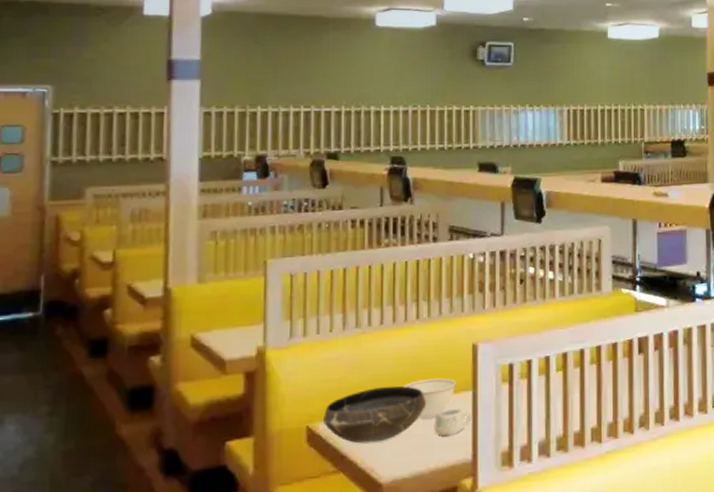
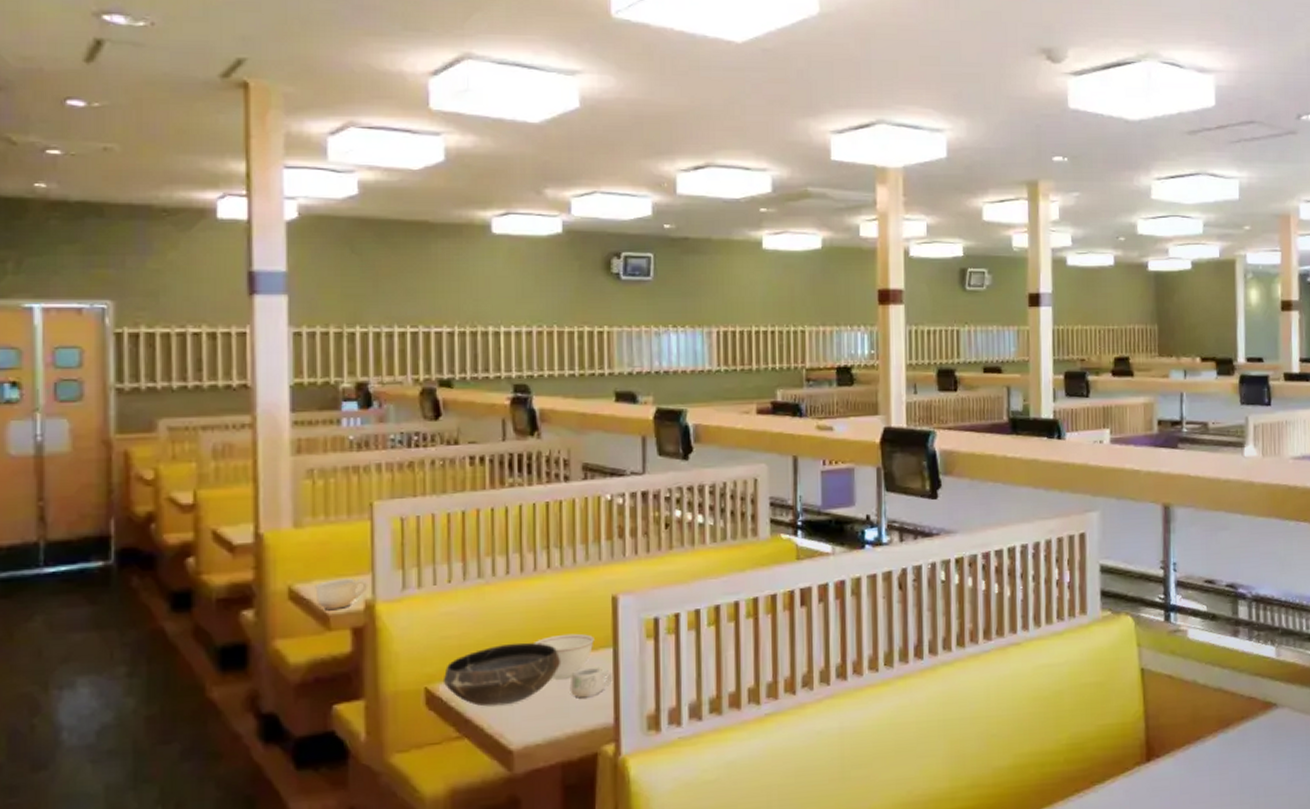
teacup: none [214,328,260,356] -> present [315,578,368,609]

